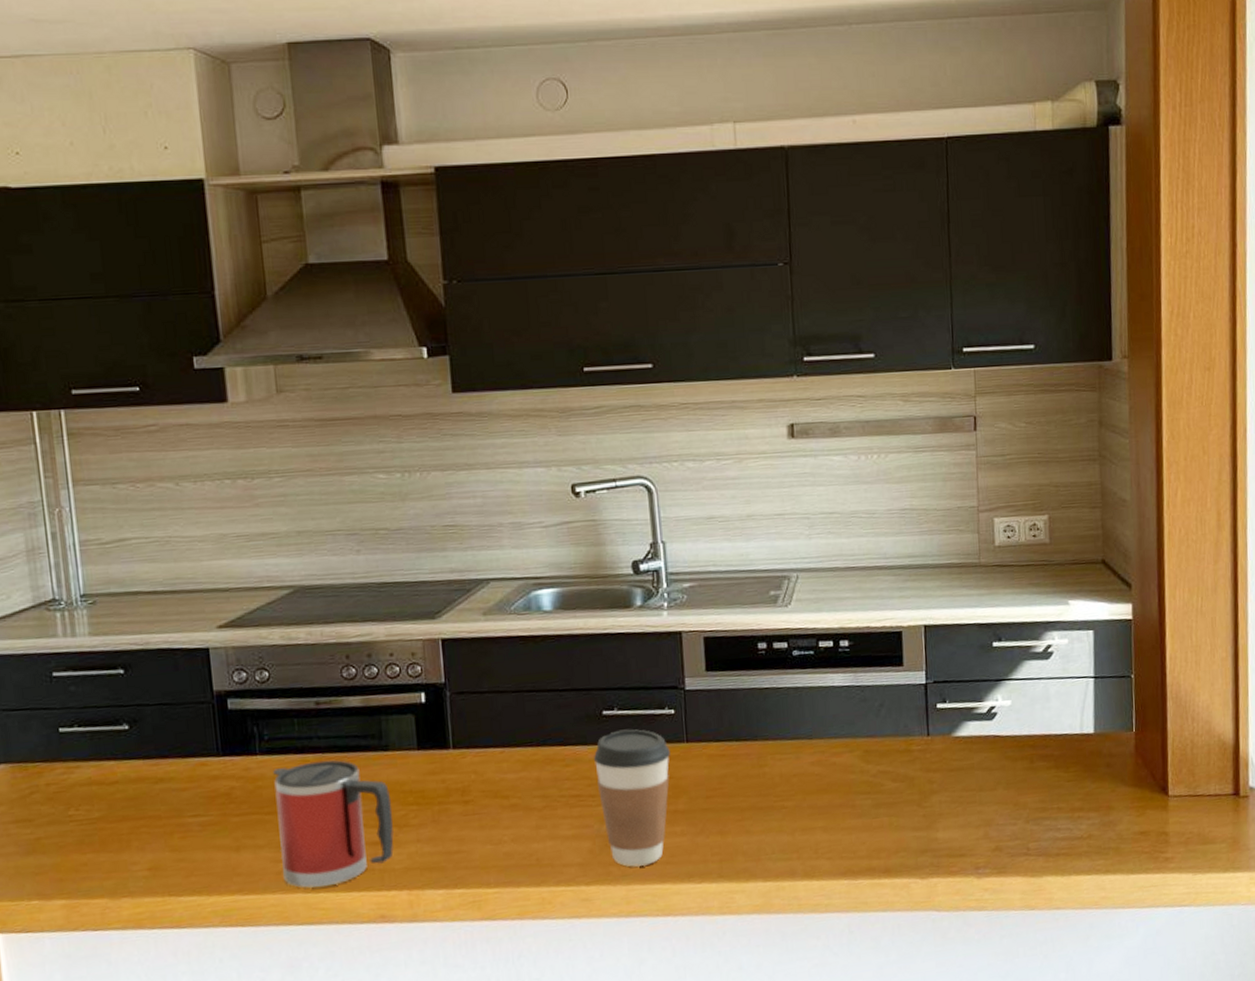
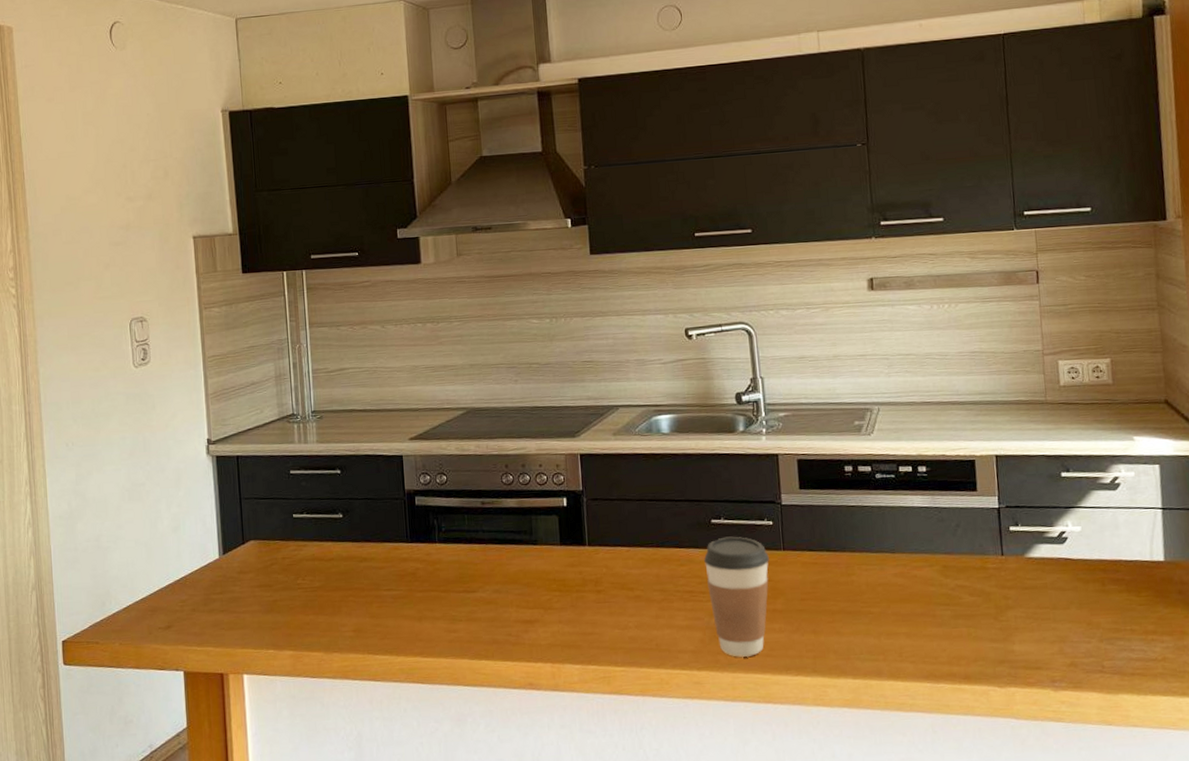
mug: present [273,760,394,888] -> none [448,550,541,656]

